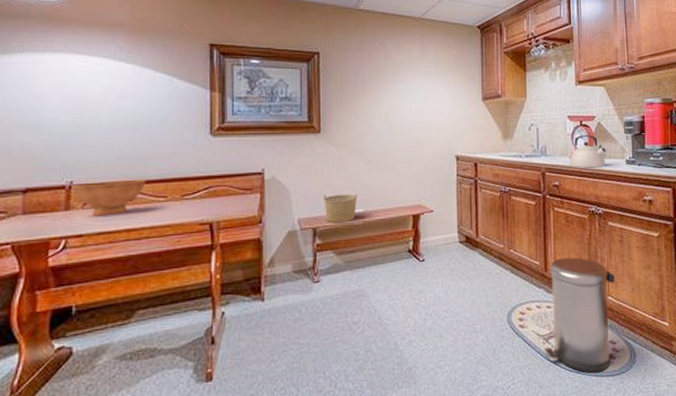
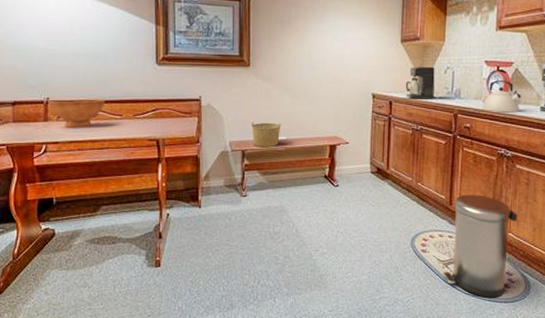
coffee maker: none [491,124,521,159] -> present [406,66,435,100]

